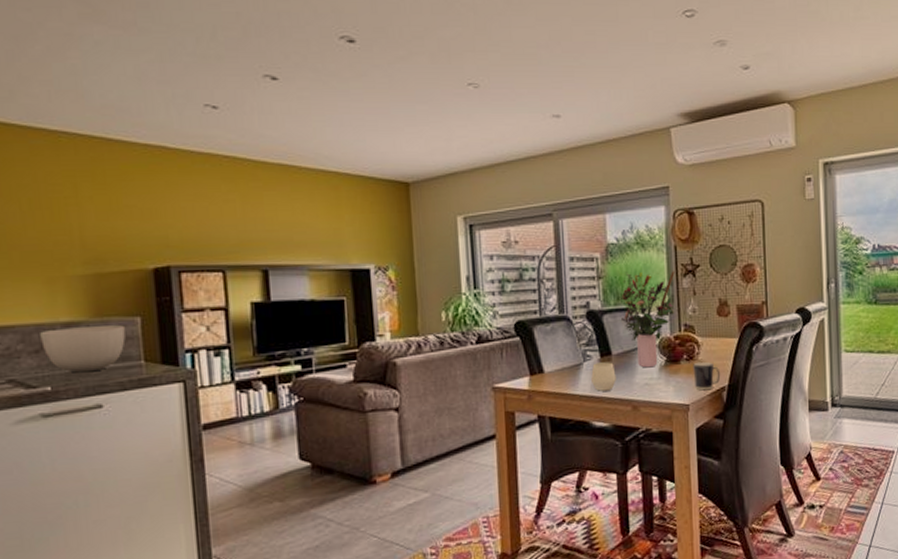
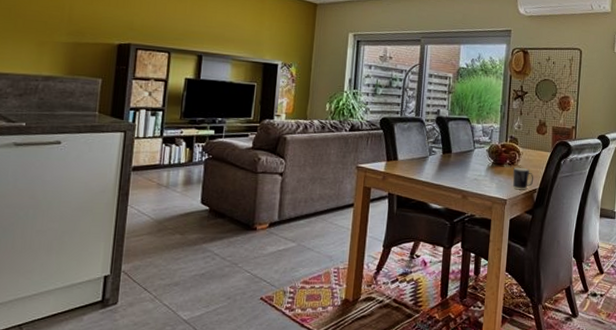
bowl: present [40,325,126,373] -> none [25,80,89,116]
cup: present [591,362,616,391] -> none [433,158,453,181]
bouquet: present [616,271,675,368] -> none [461,90,508,167]

